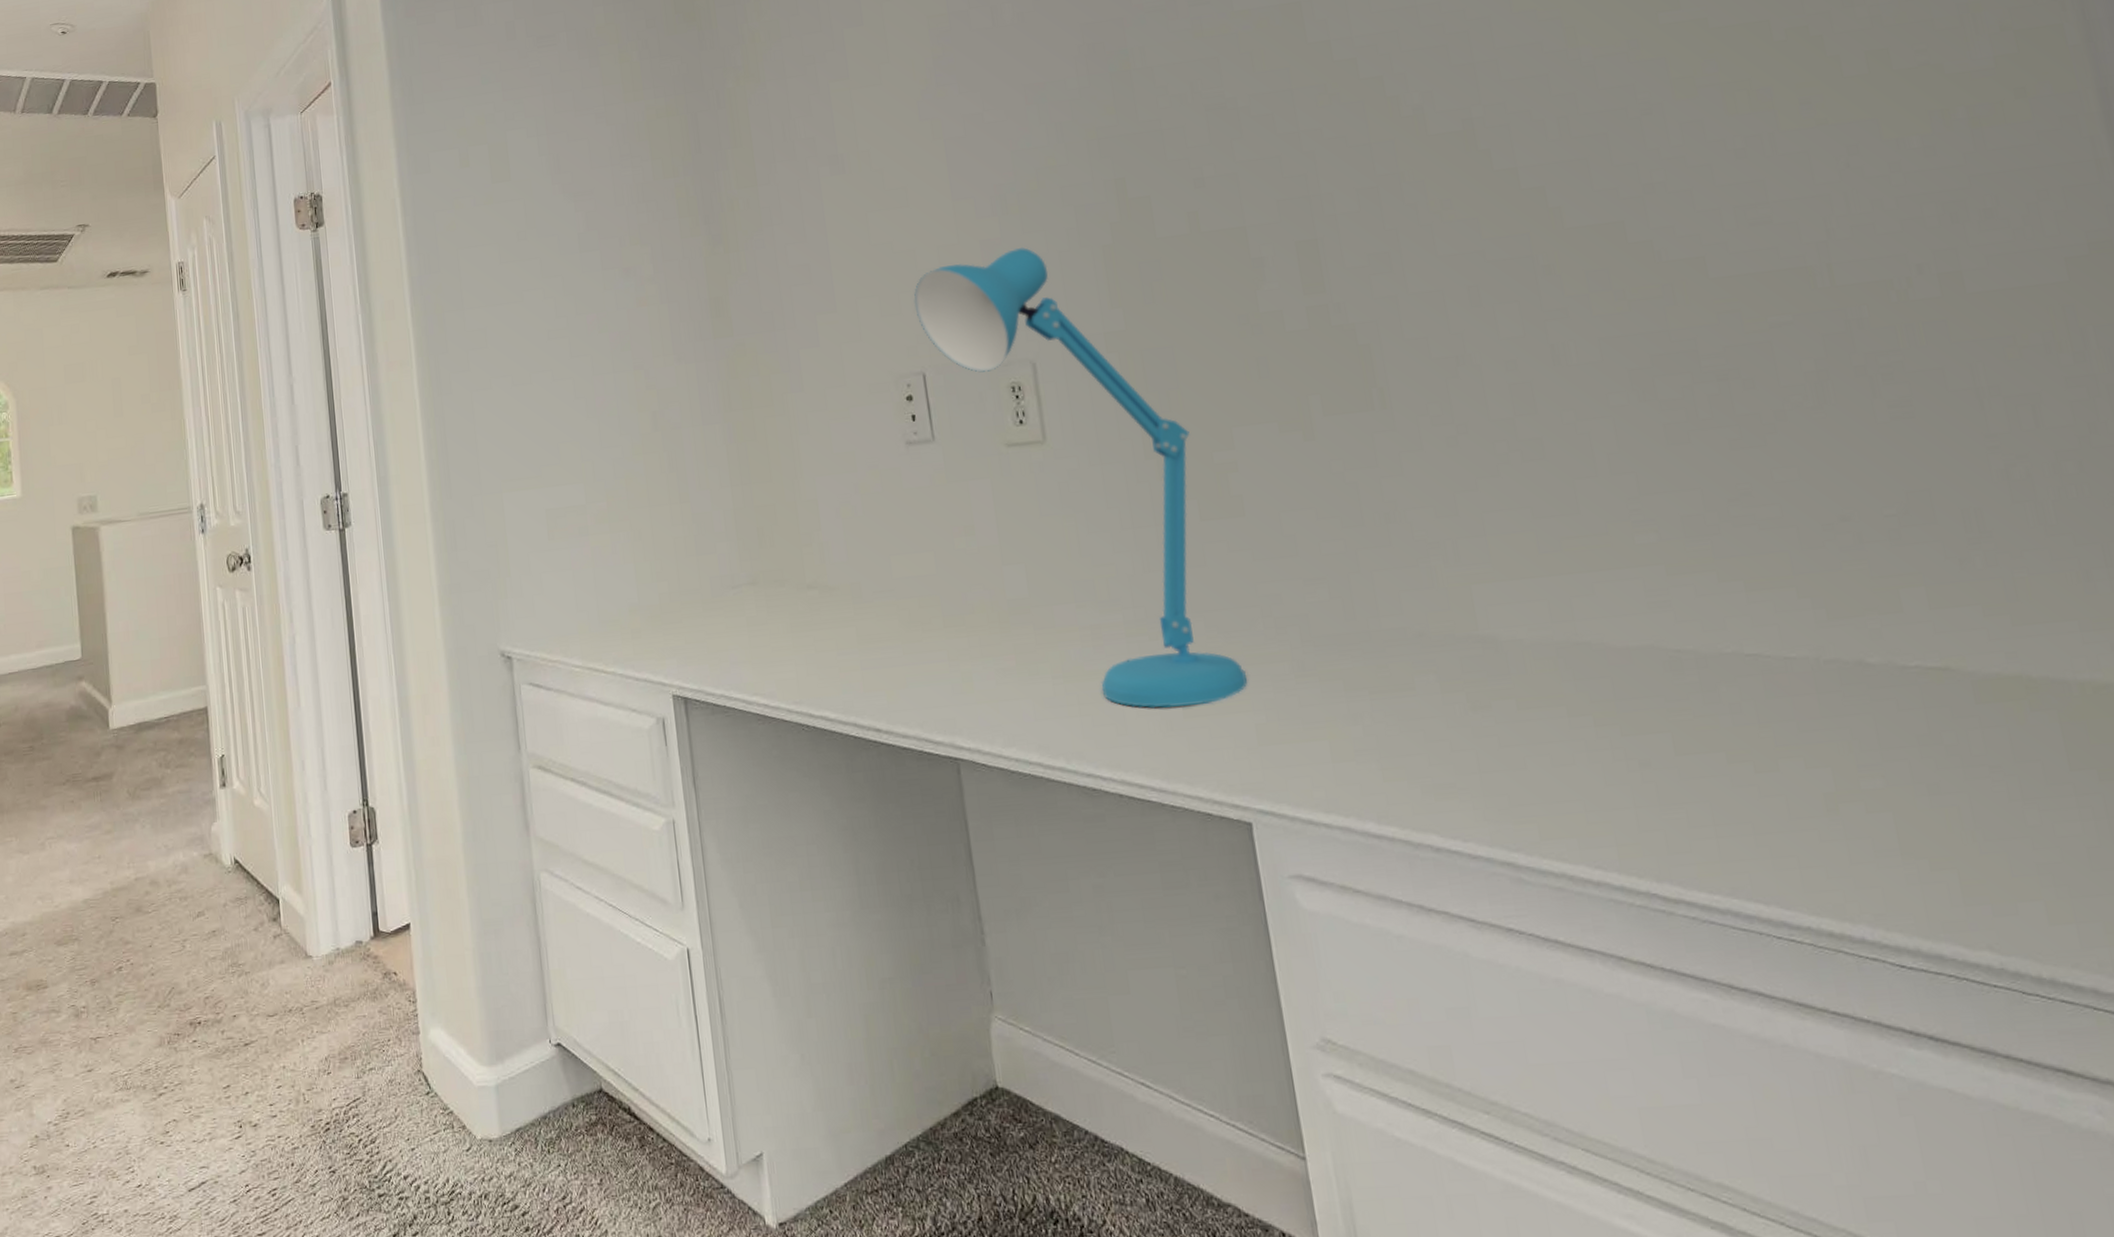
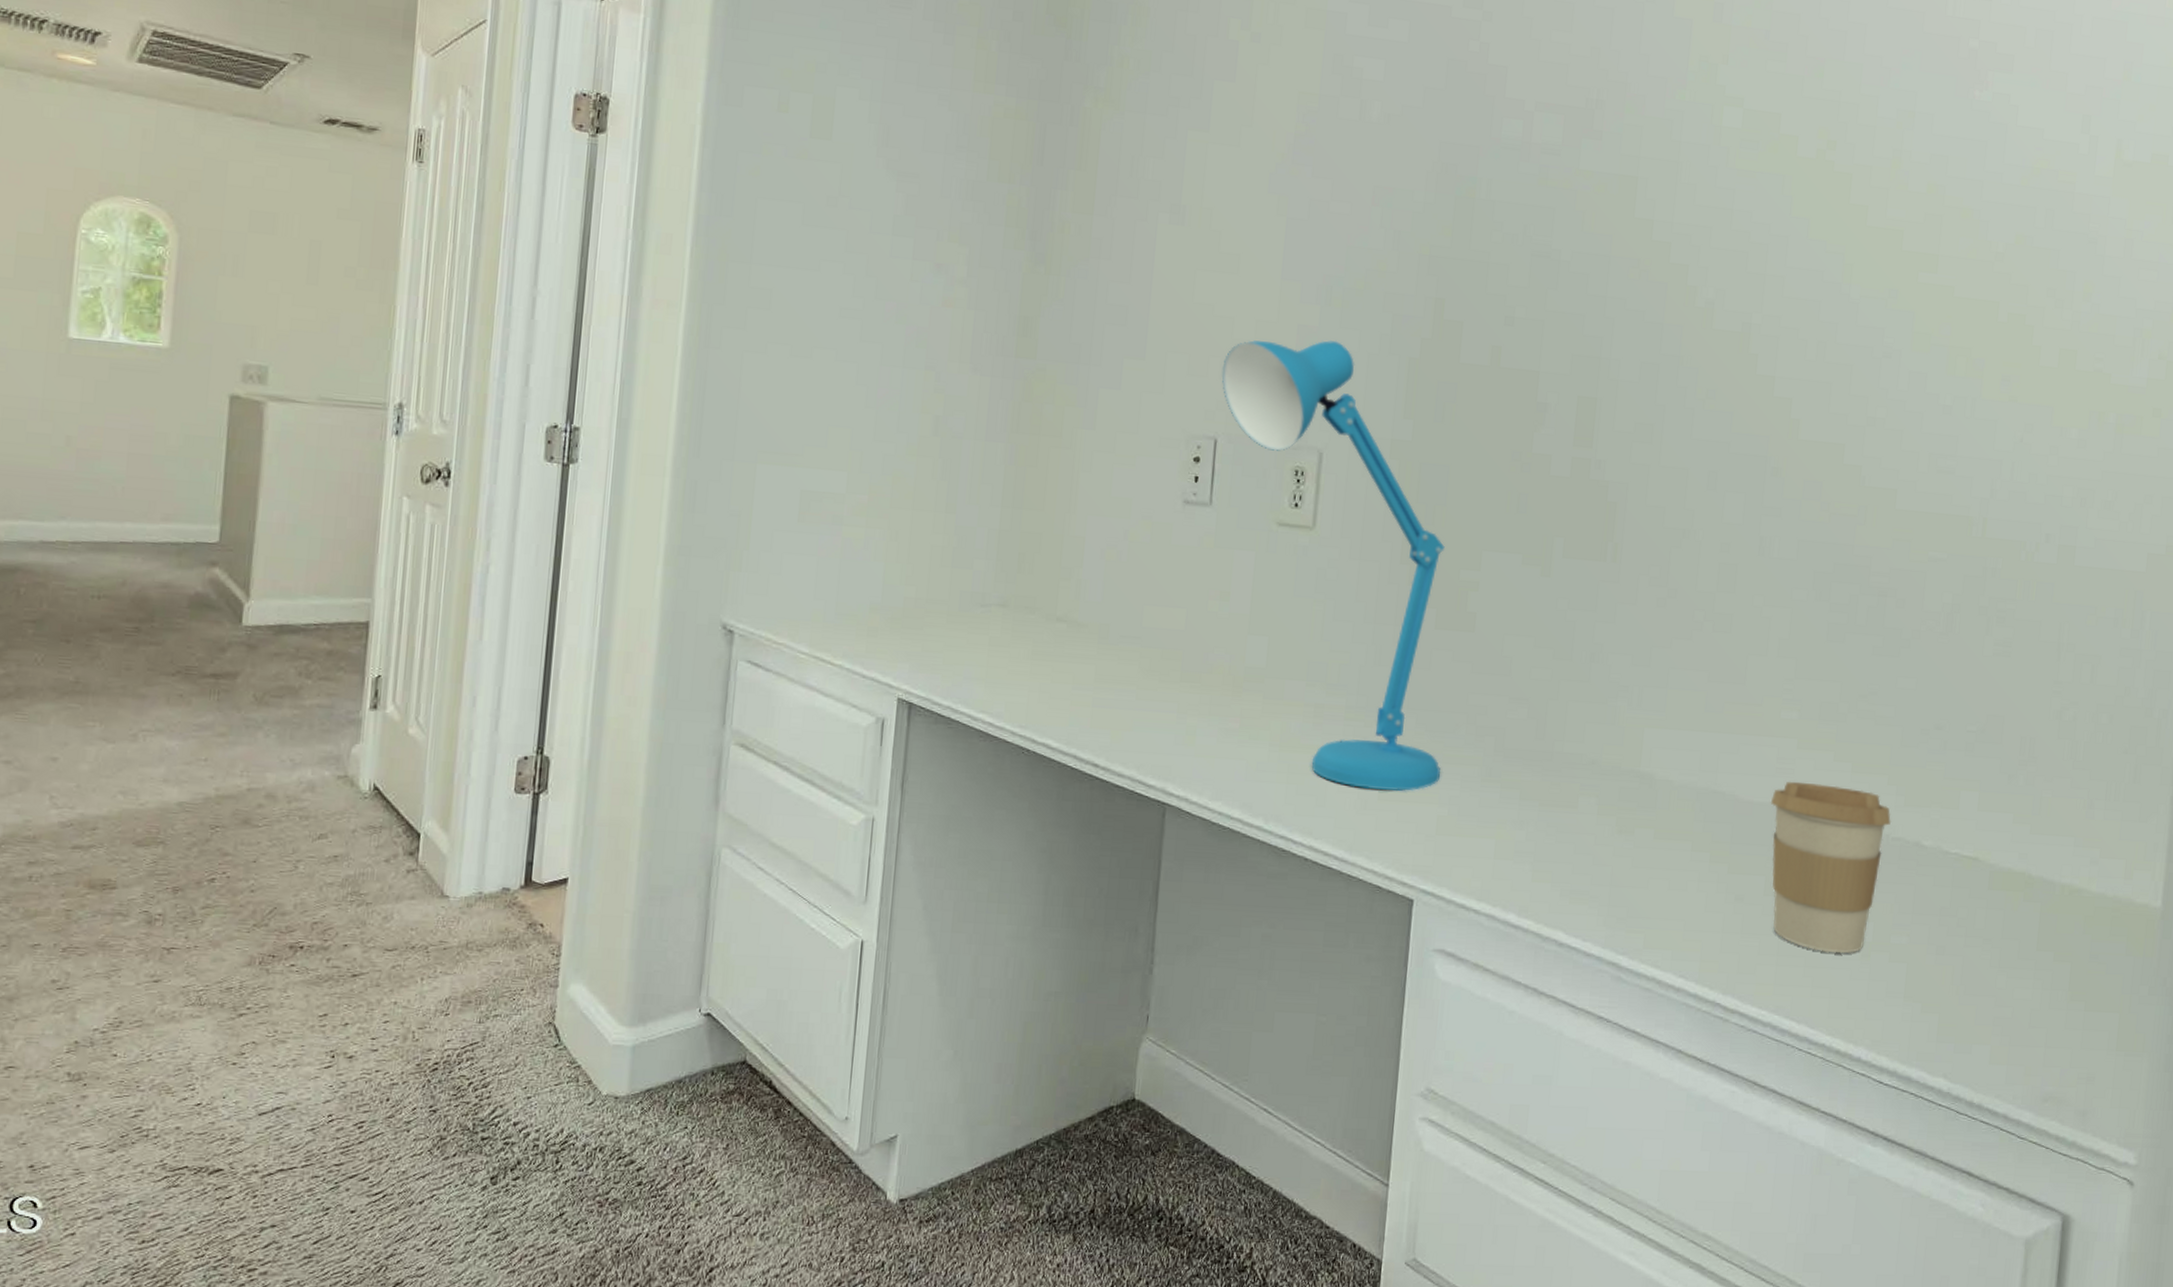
coffee cup: none [1651,610,1826,814] -> present [1770,781,1892,953]

